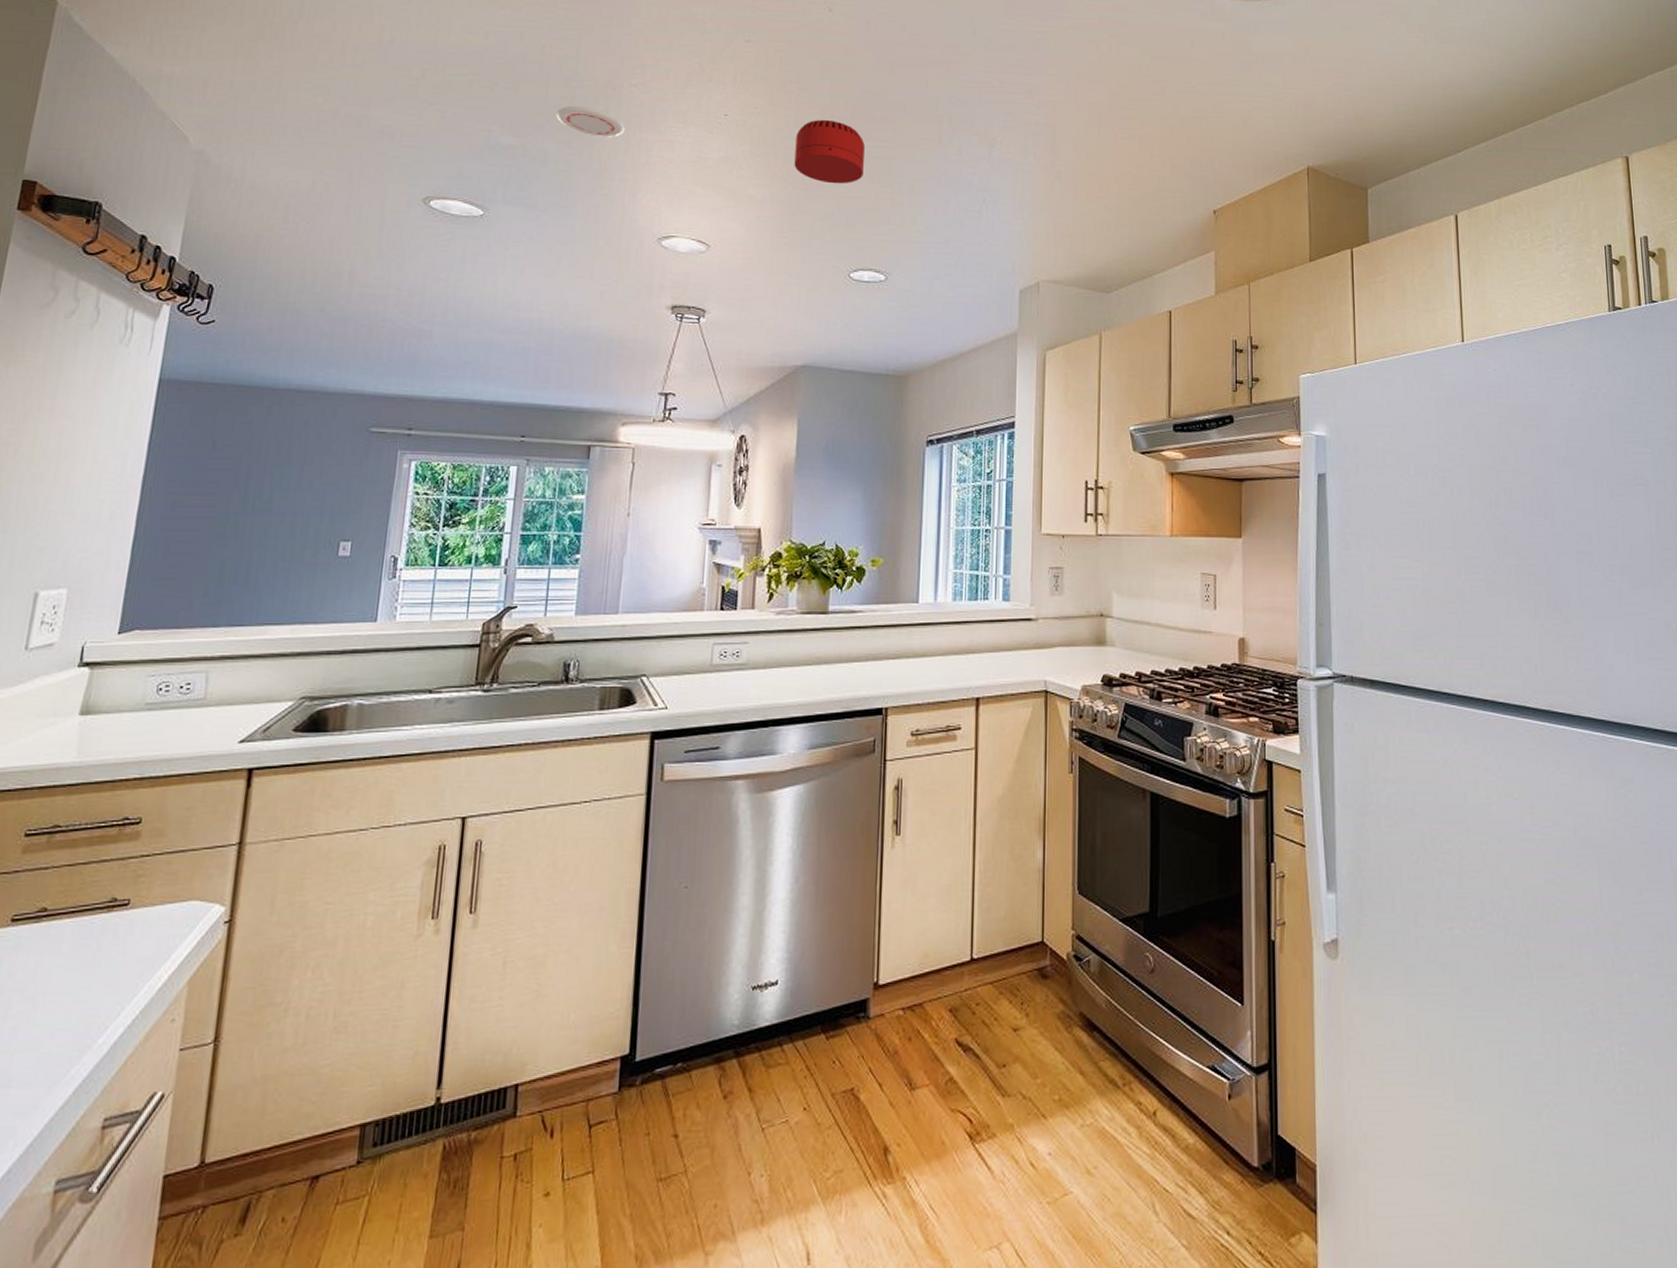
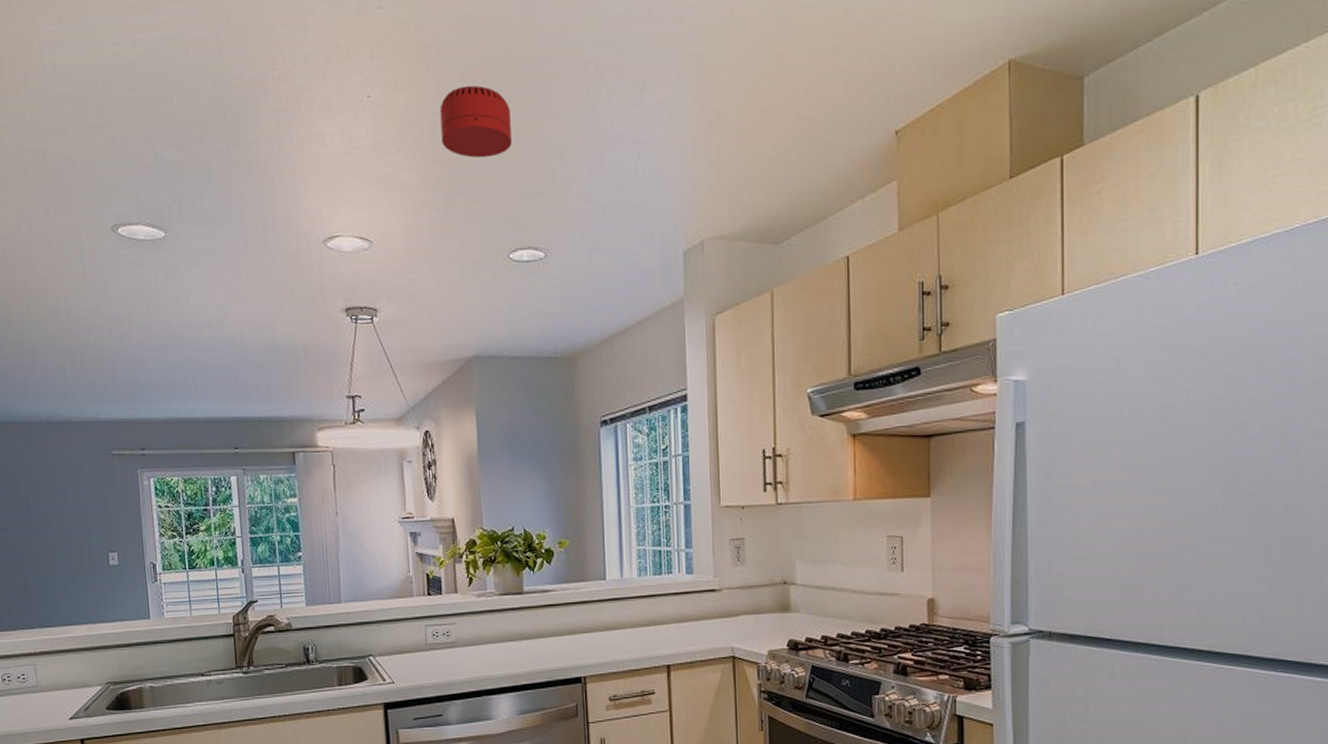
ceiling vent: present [556,105,626,138] -> none [211,108,276,140]

